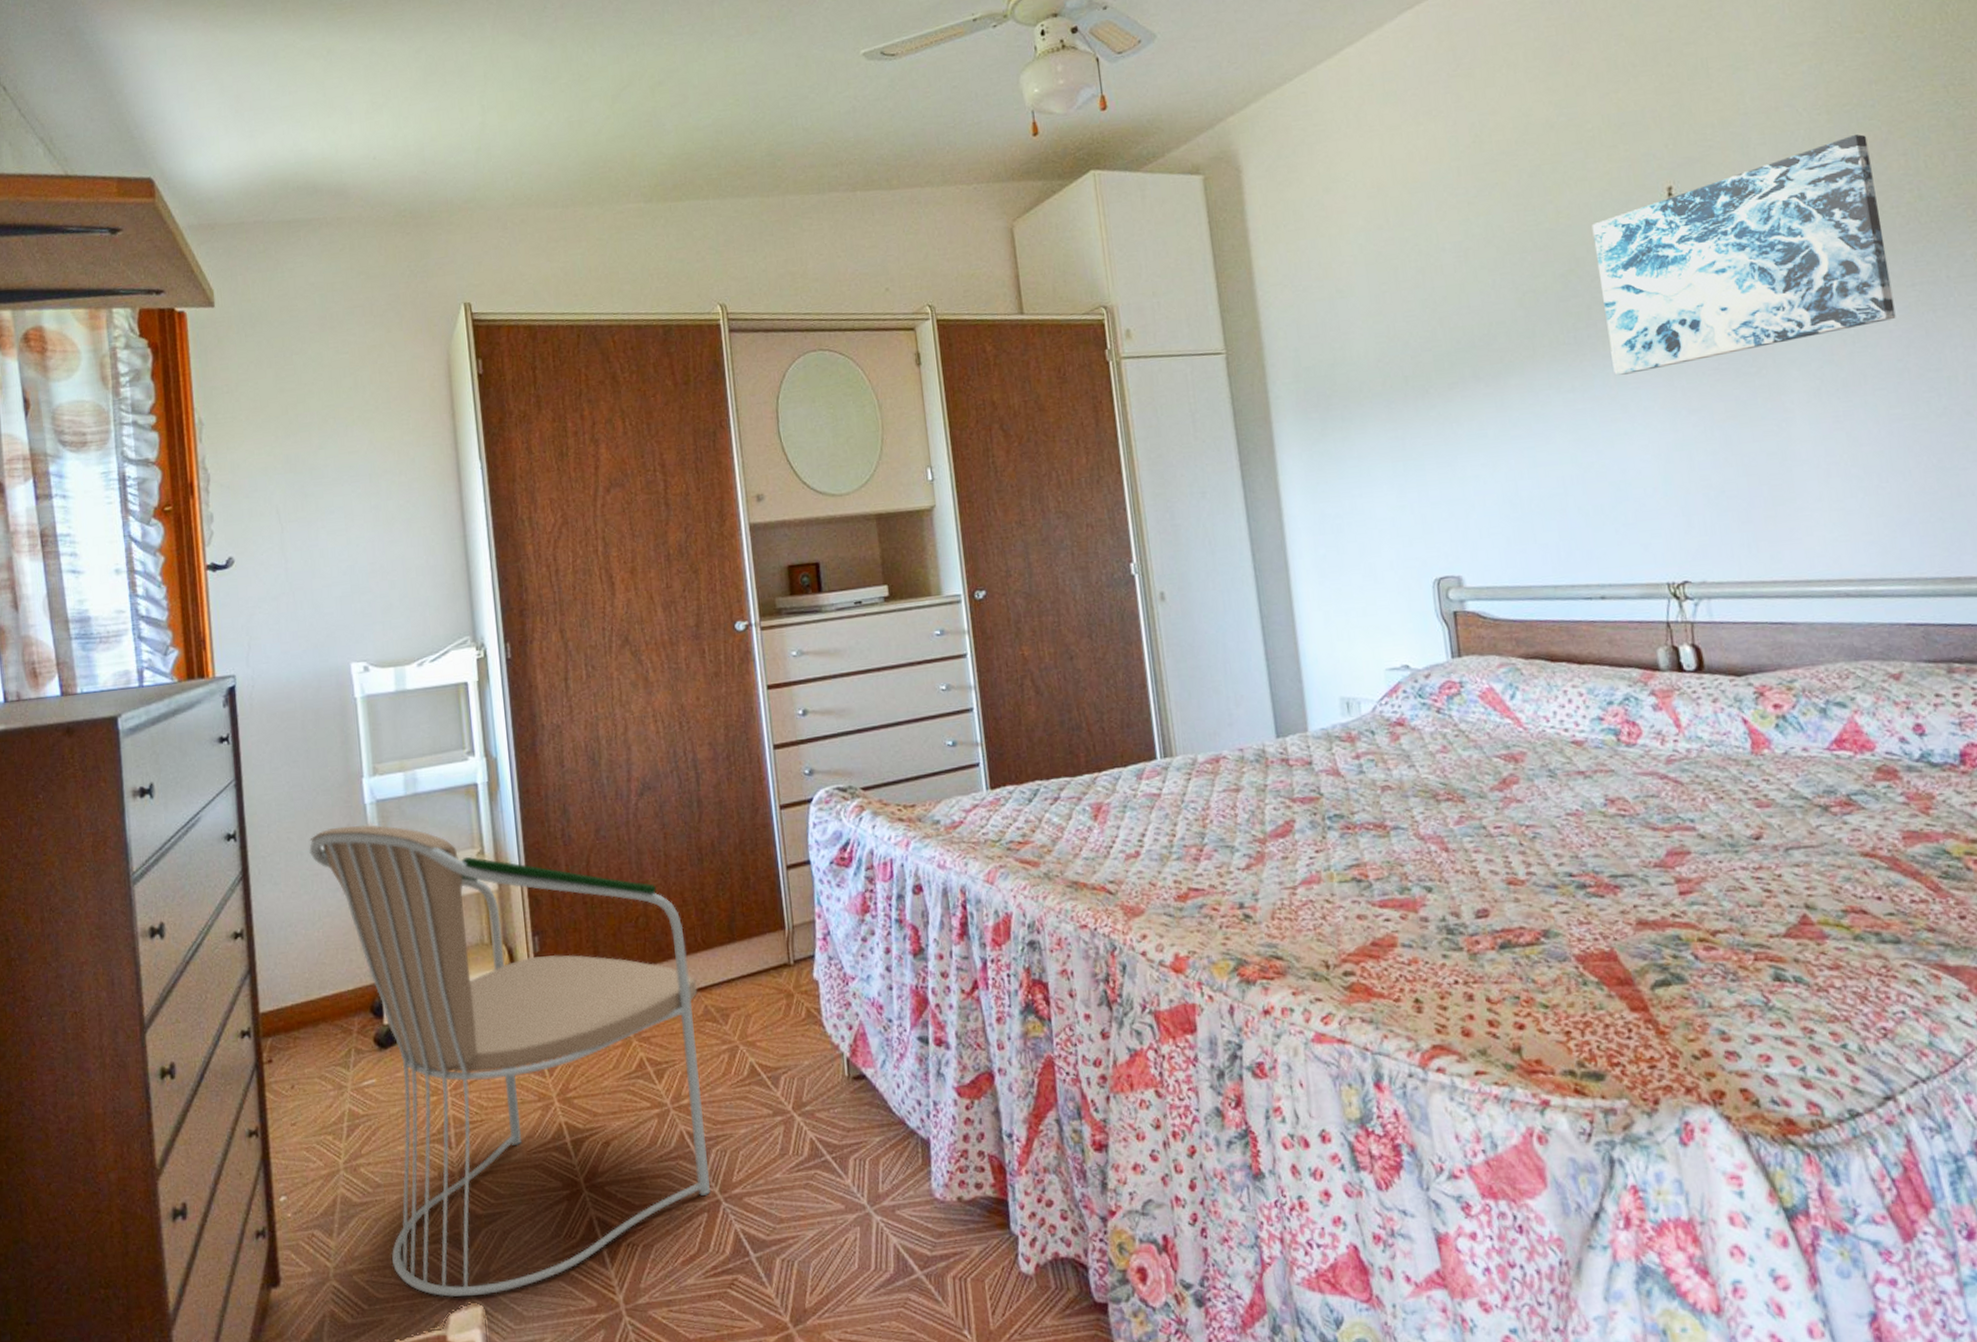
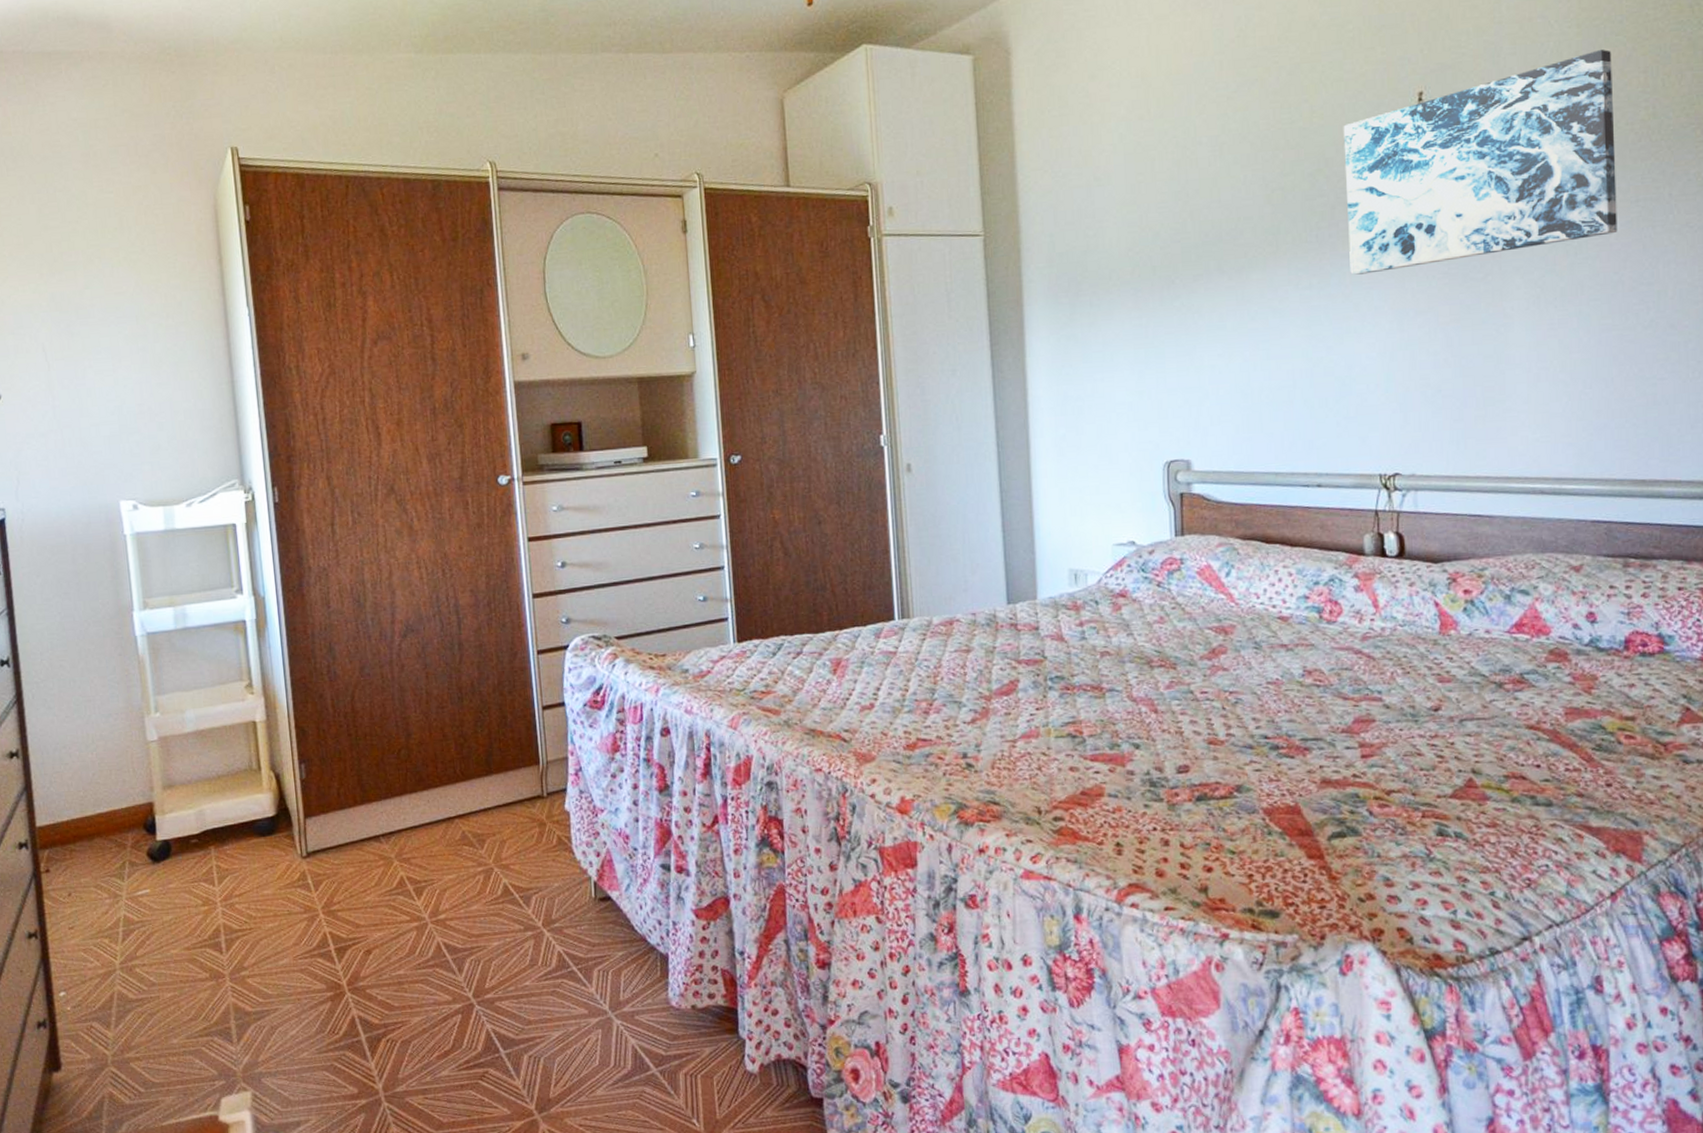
armchair: present [309,825,710,1297] -> none [82,656,464,1083]

